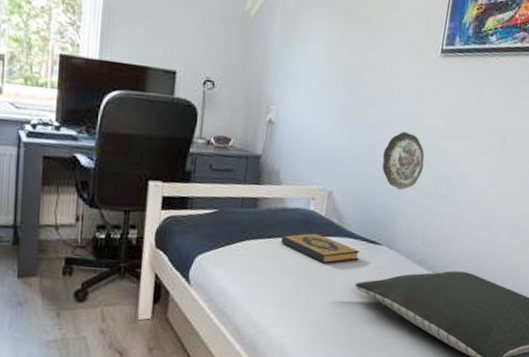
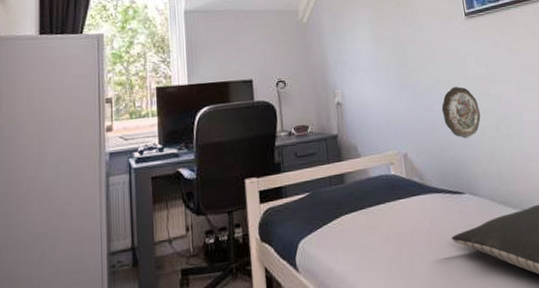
hardback book: present [280,233,361,264] -> none [372,195,449,224]

